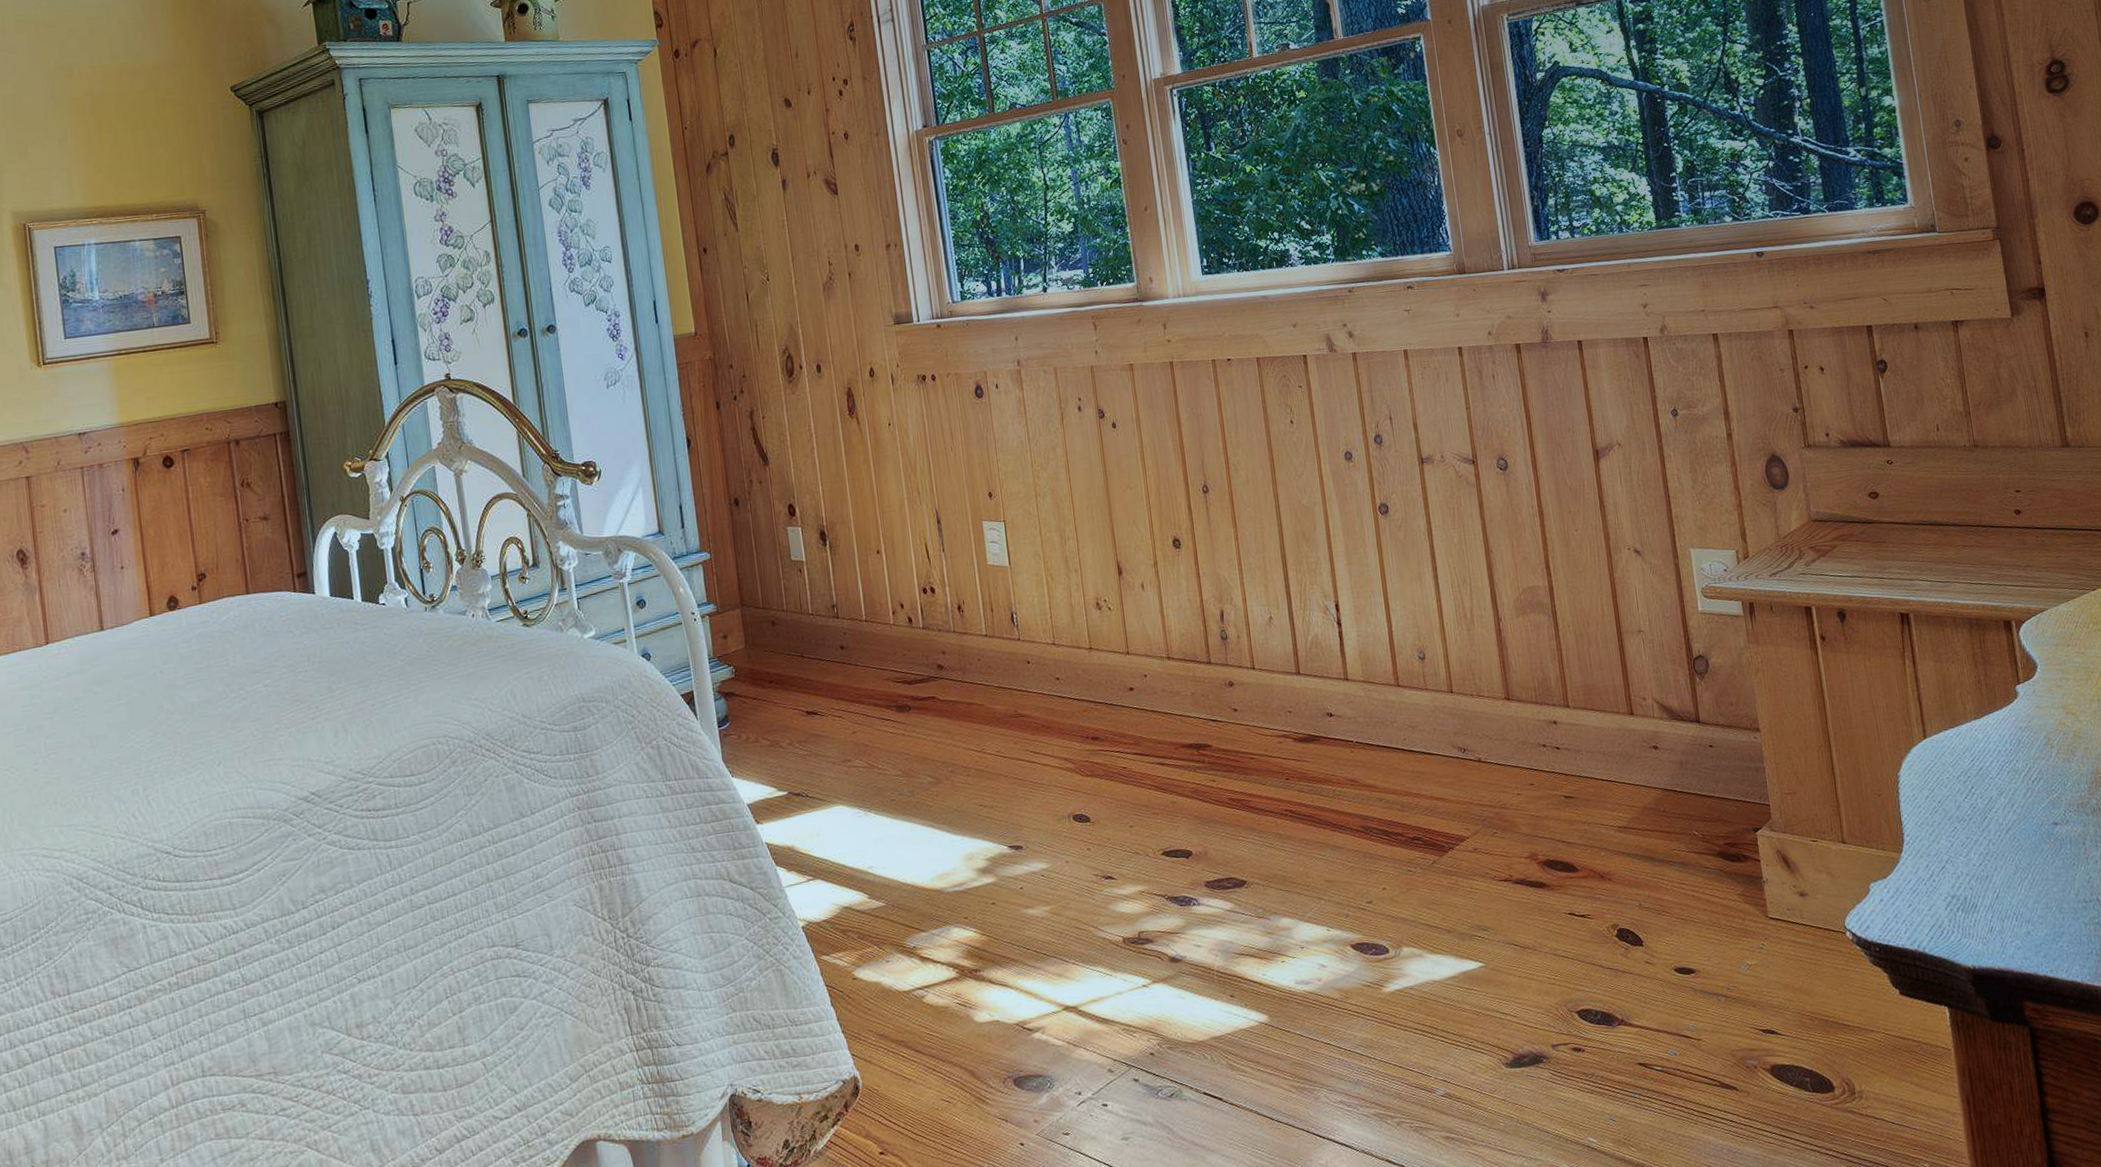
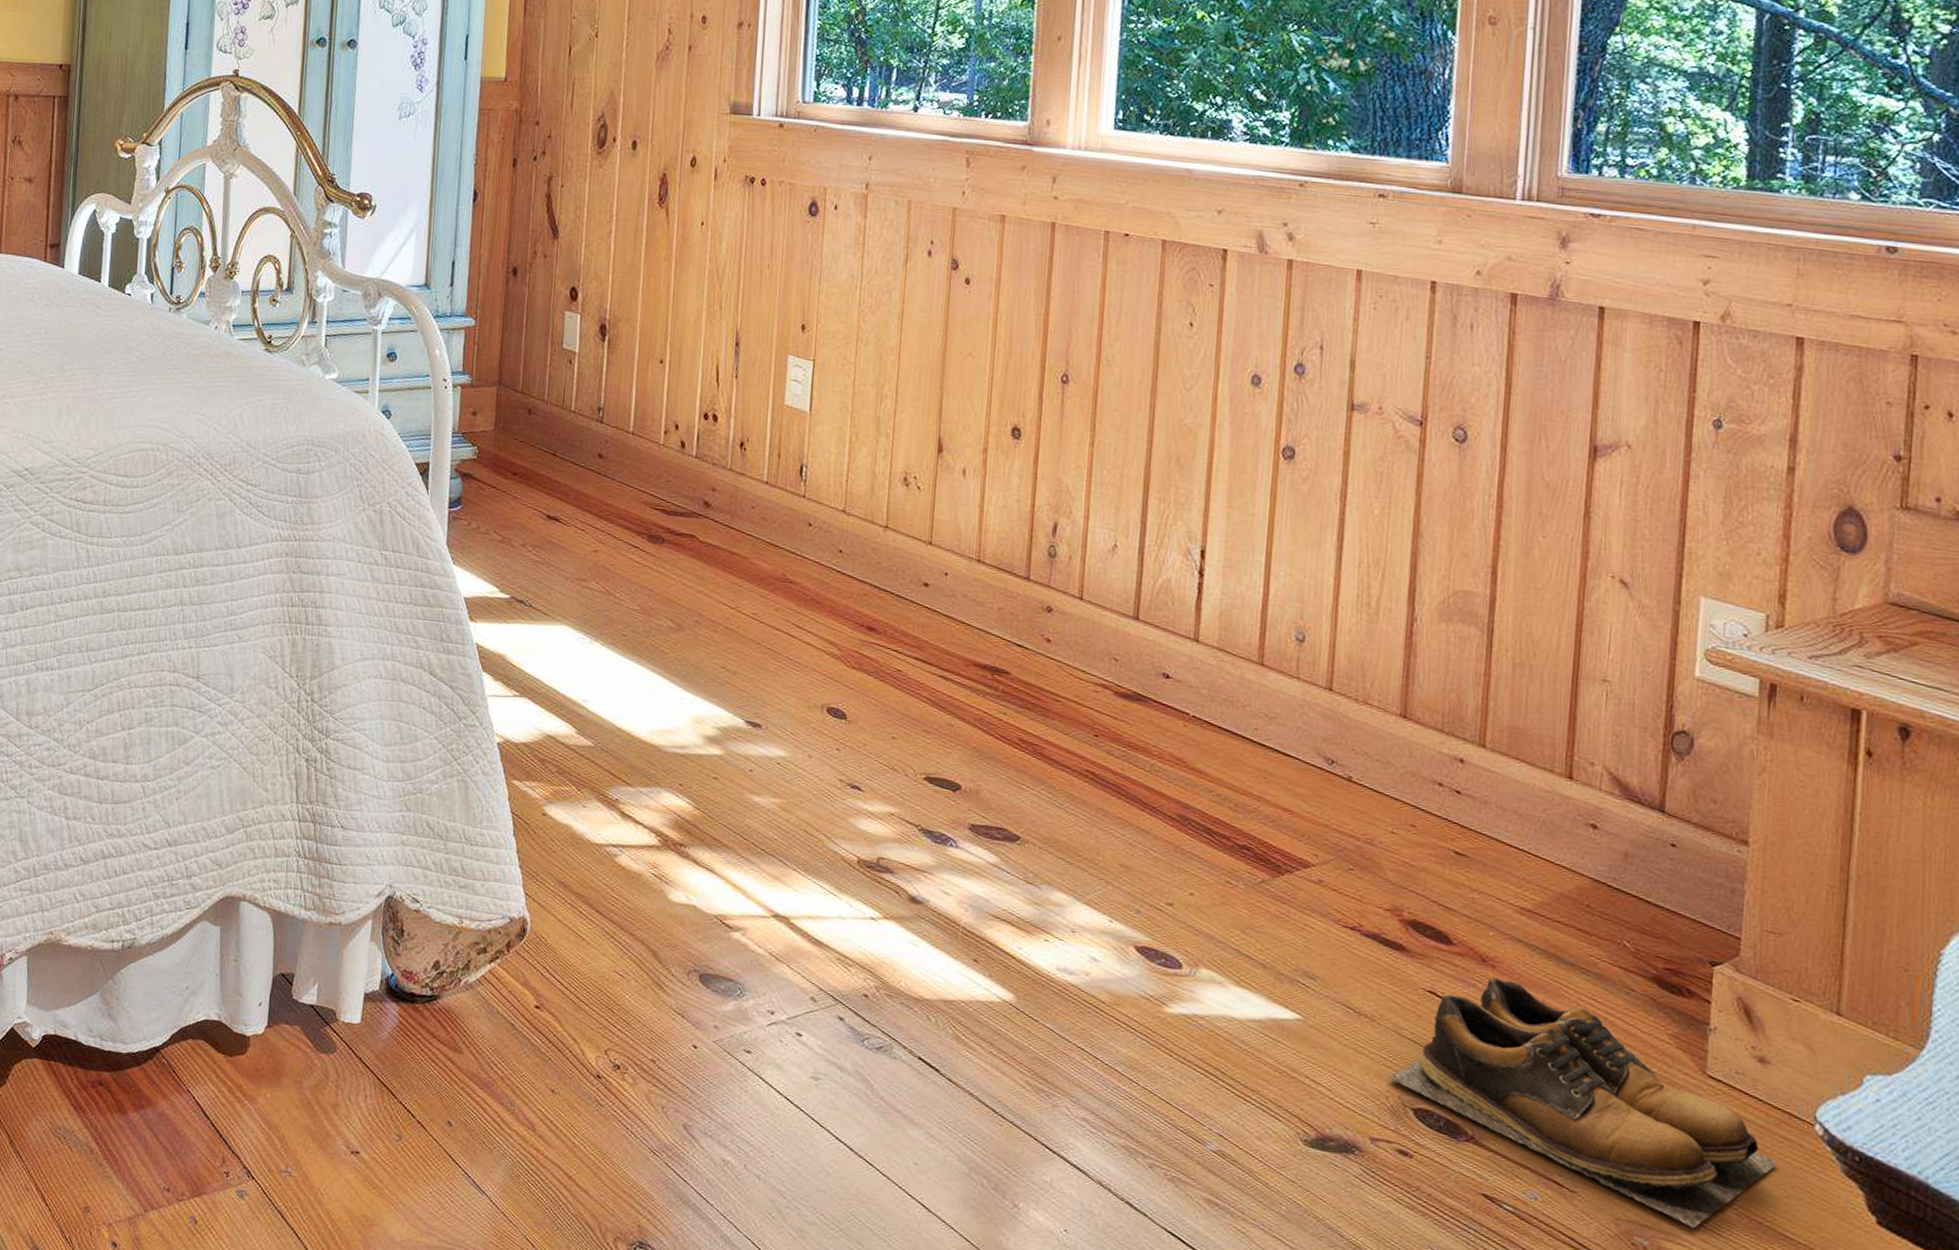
shoes: none [1555,886,1828,1040] -> present [1389,977,1778,1228]

